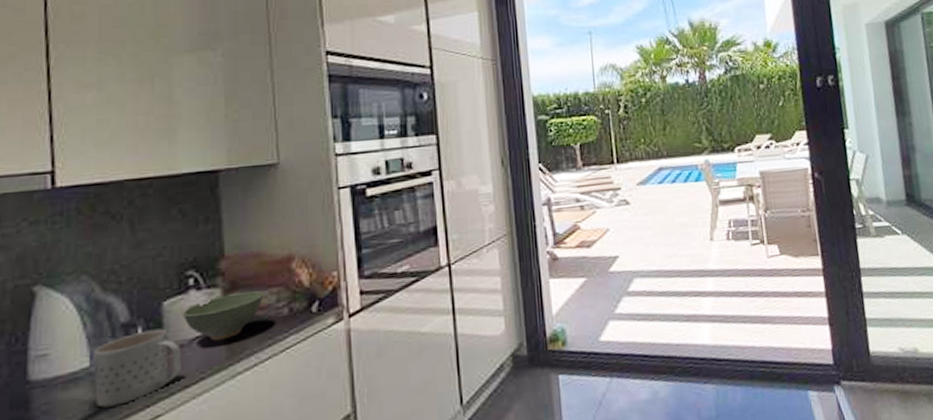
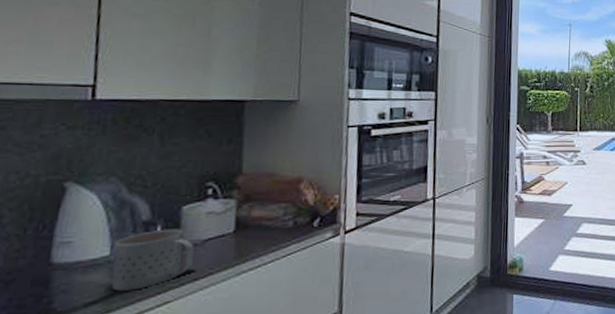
bowl: present [181,290,264,342] -> none [198,204,274,243]

